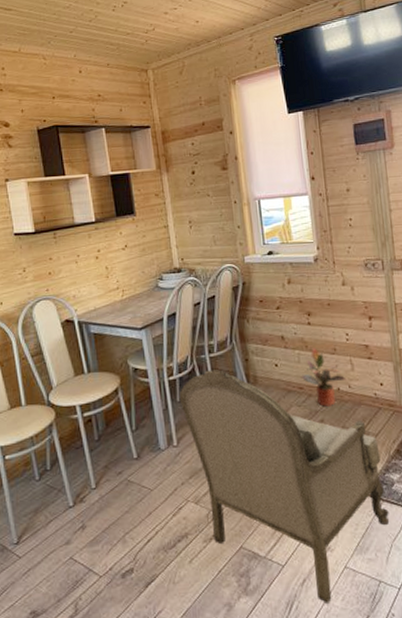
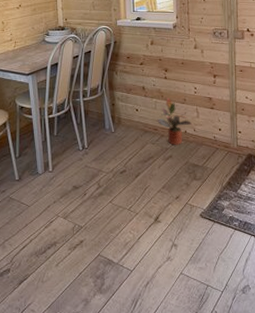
armchair: present [179,370,389,605] -> none [56,111,219,303]

